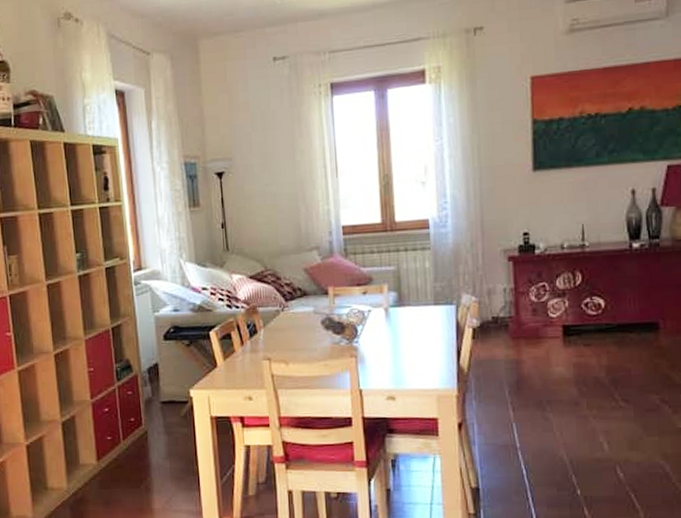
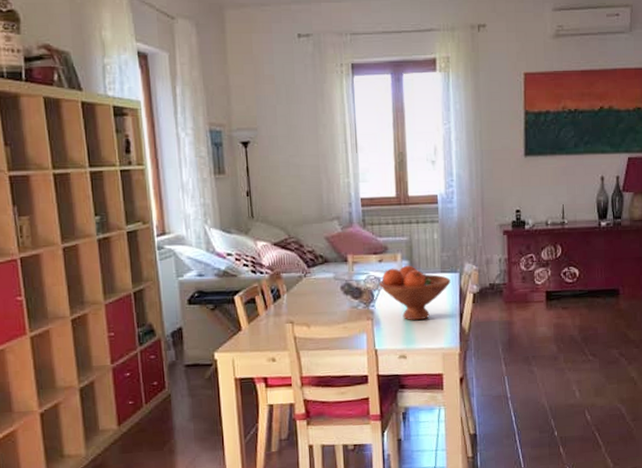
fruit bowl: none [364,297,446,359] -> present [379,265,451,321]

